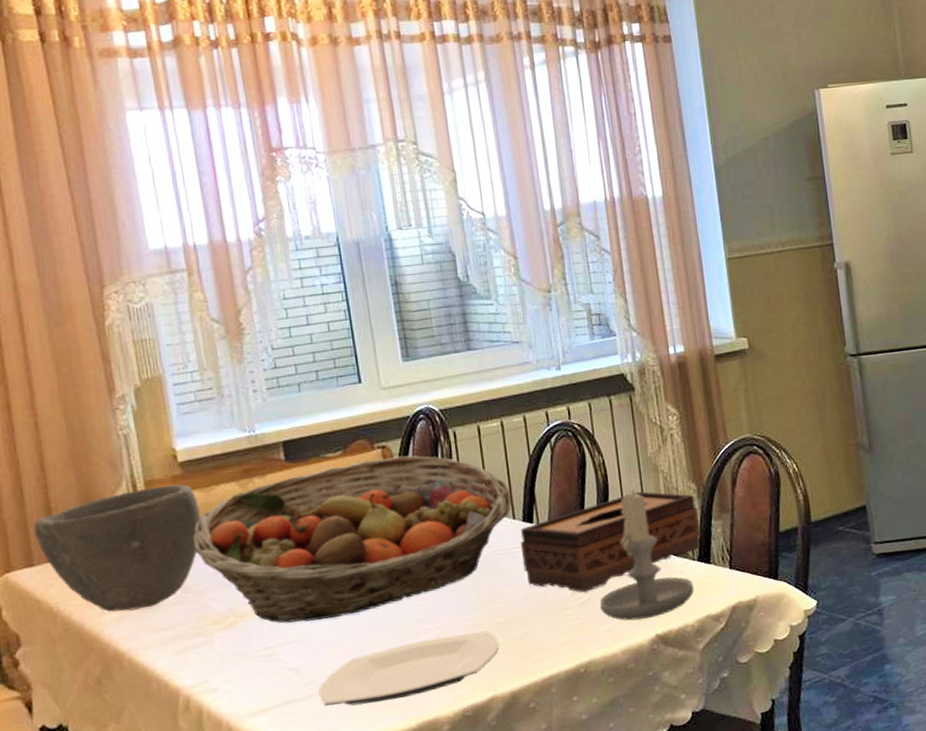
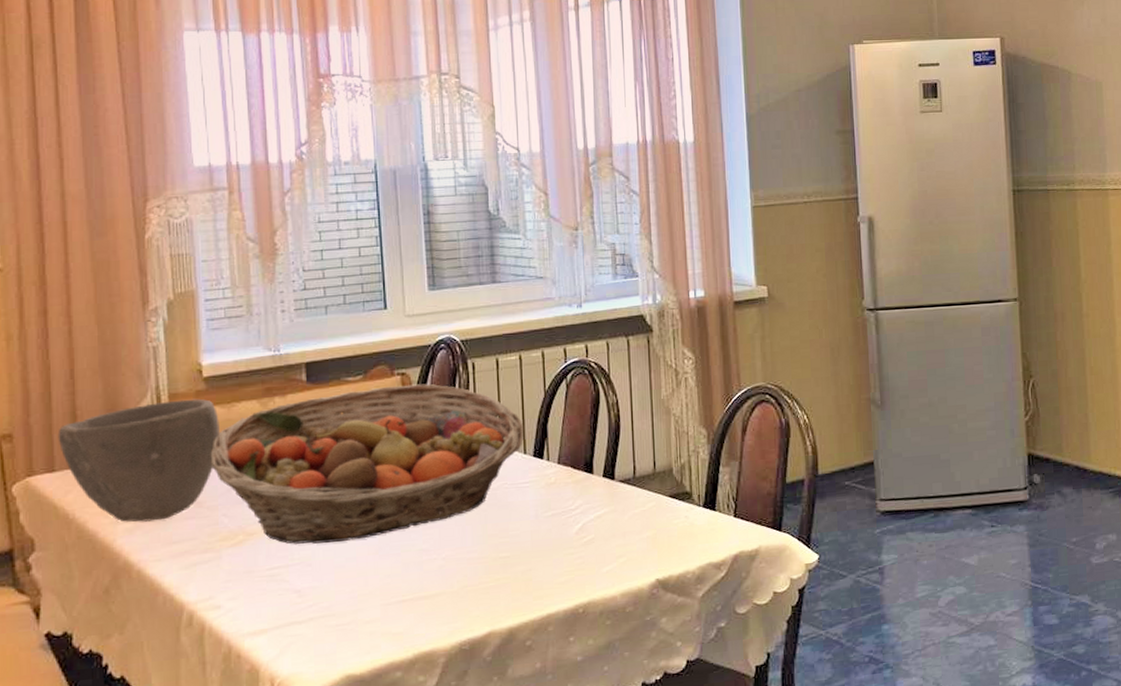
plate: present [319,631,500,706] -> none [320,565,501,632]
tissue box: present [521,491,701,593] -> none [530,433,708,532]
candle: present [600,488,695,621] -> none [603,430,698,563]

